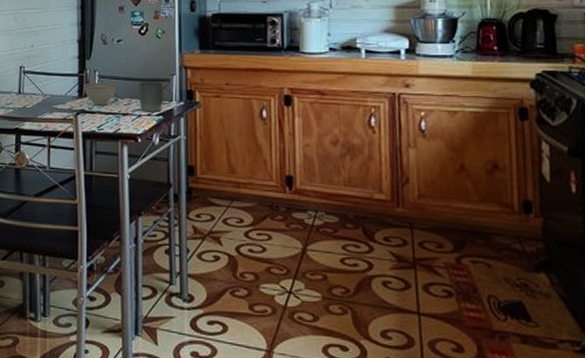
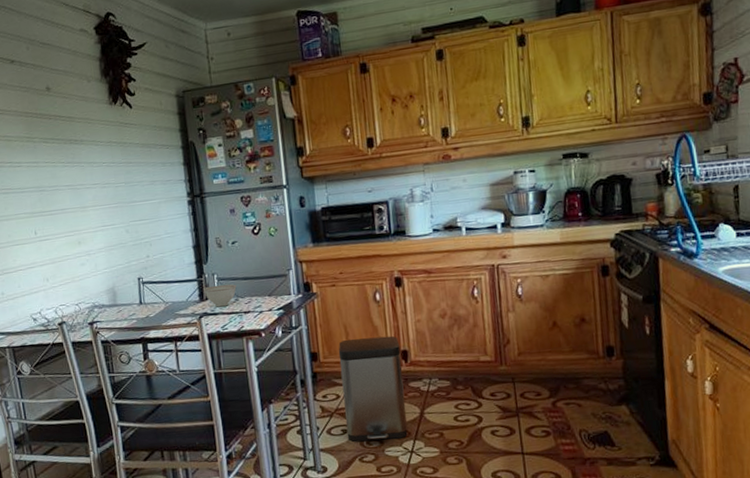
mug: present [139,82,174,112] -> none [257,278,292,308]
pedal bin: none [217,156,287,275] -> present [338,335,408,442]

